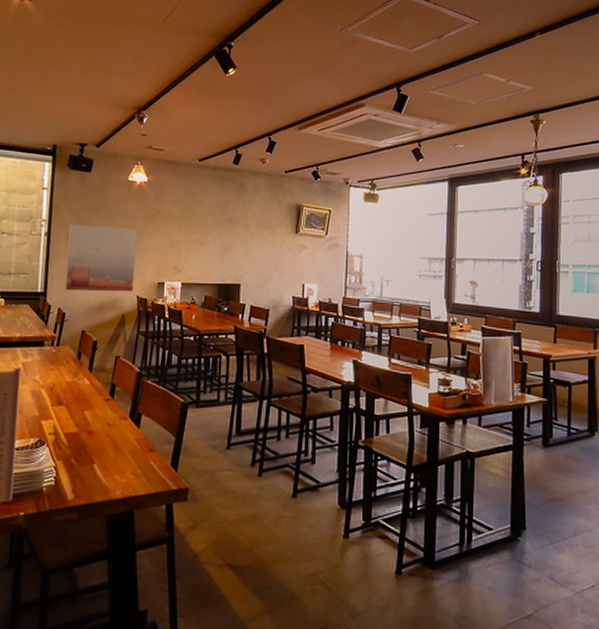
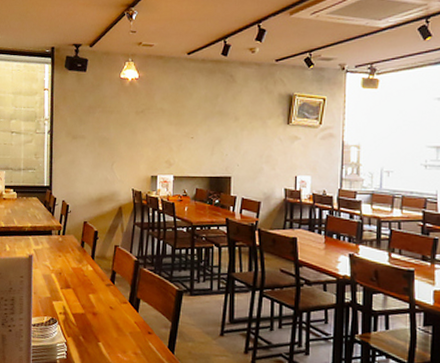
wall art: present [65,224,137,292] -> none [68,122,130,186]

